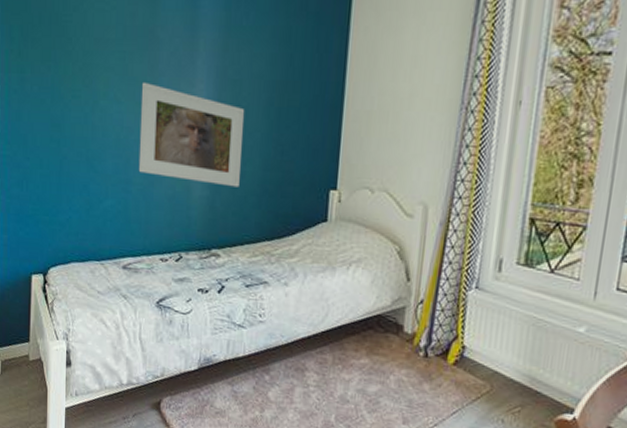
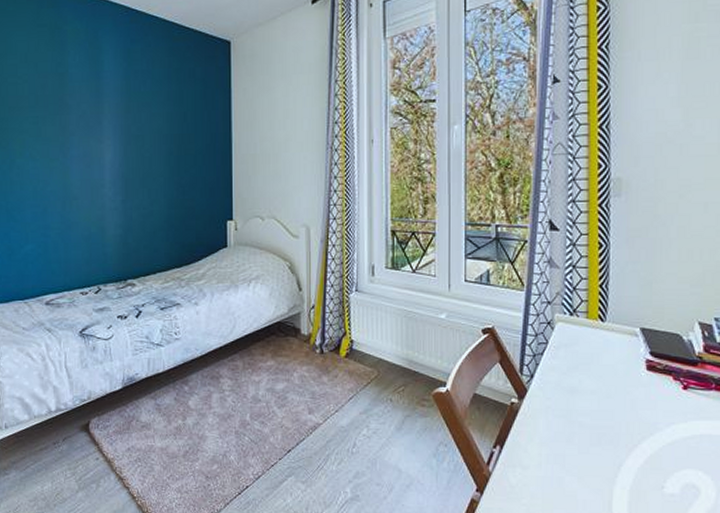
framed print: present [138,81,244,188] -> none [54,141,148,225]

